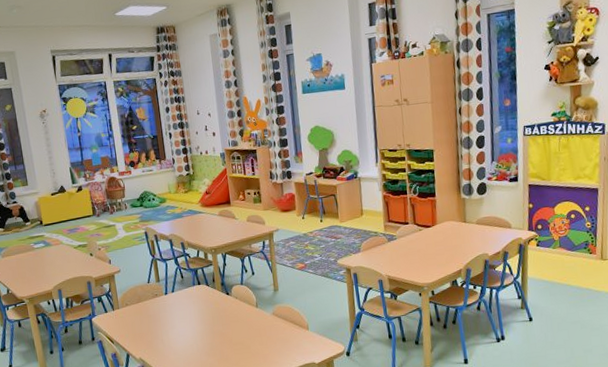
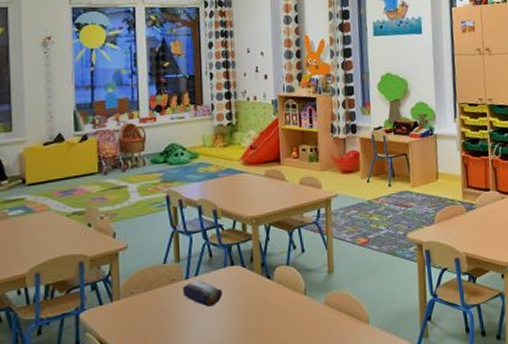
pencil case: none [163,295,194,315] -> present [182,280,222,307]

